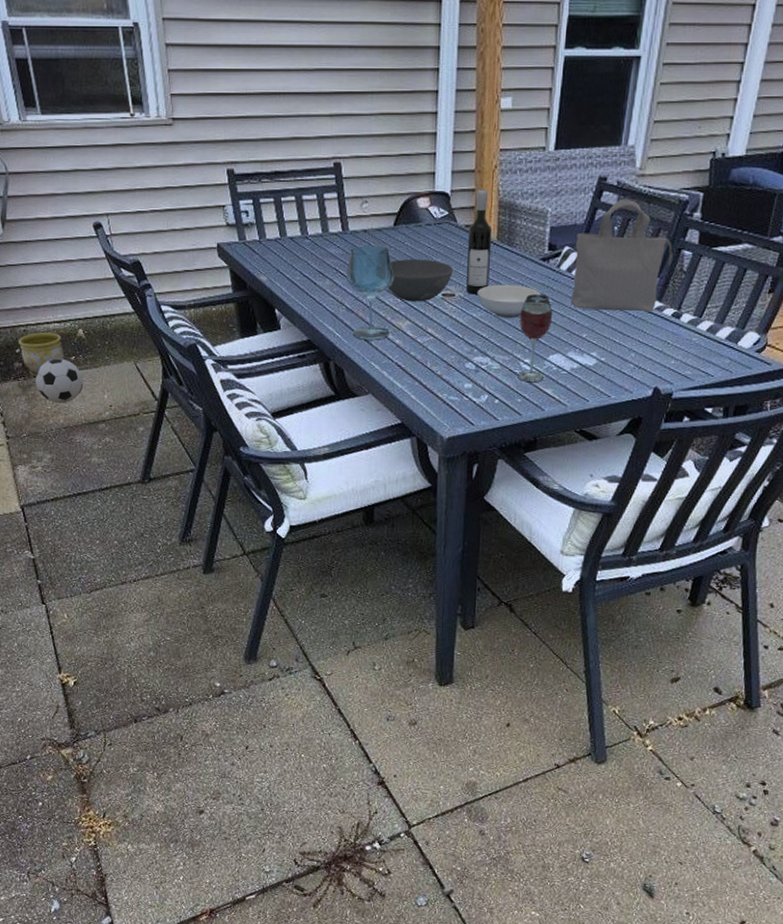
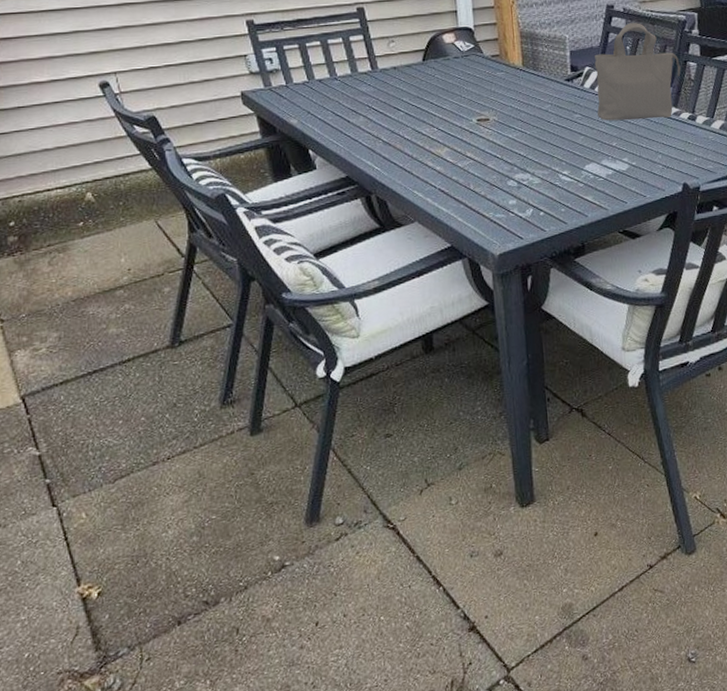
flowerpot: present [18,331,65,377] -> none [11,199,71,249]
soccer ball: present [36,358,84,404] -> none [35,226,95,276]
wine glass: present [345,245,394,340] -> none [379,80,430,170]
bowl: present [387,258,453,302] -> none [423,89,485,130]
bottle: present [466,189,493,294] -> none [495,22,520,117]
bowl: present [477,284,541,319] -> none [510,104,570,136]
wineglass: present [517,294,553,383] -> none [552,111,584,192]

